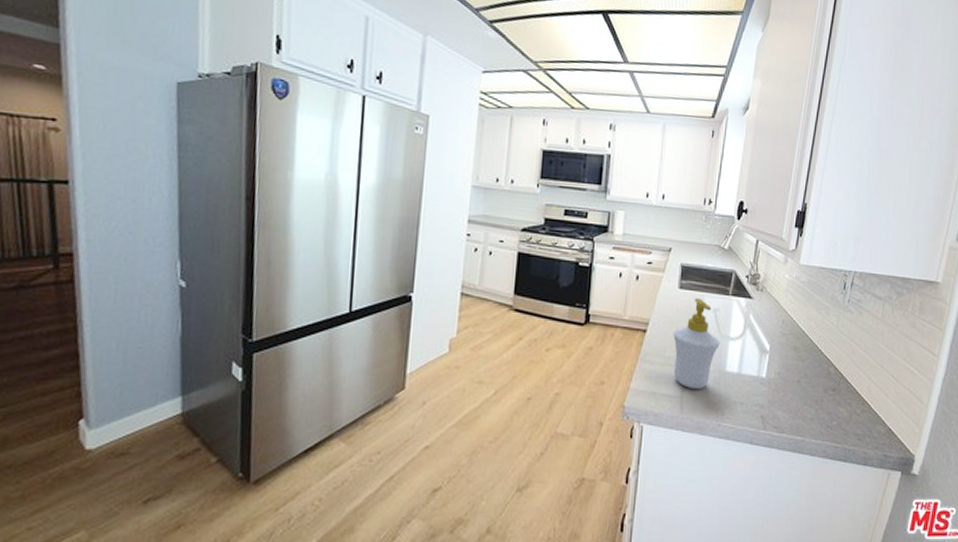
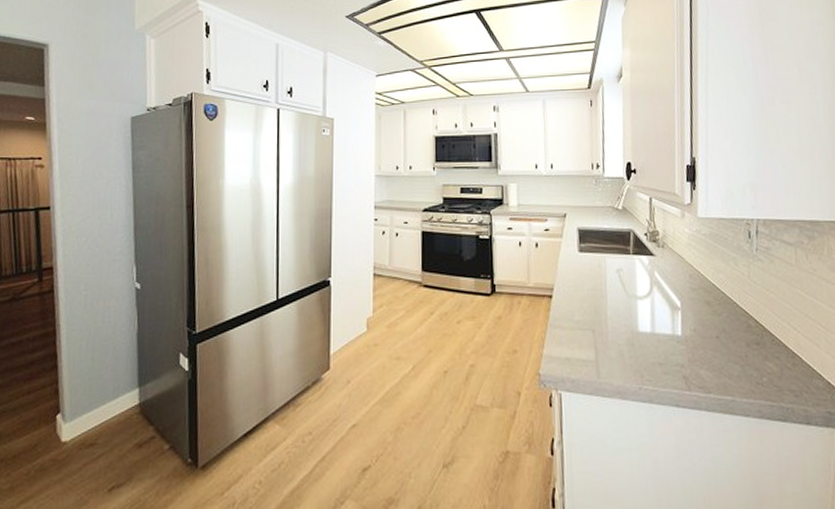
soap bottle: present [673,298,720,390] -> none [579,260,628,353]

